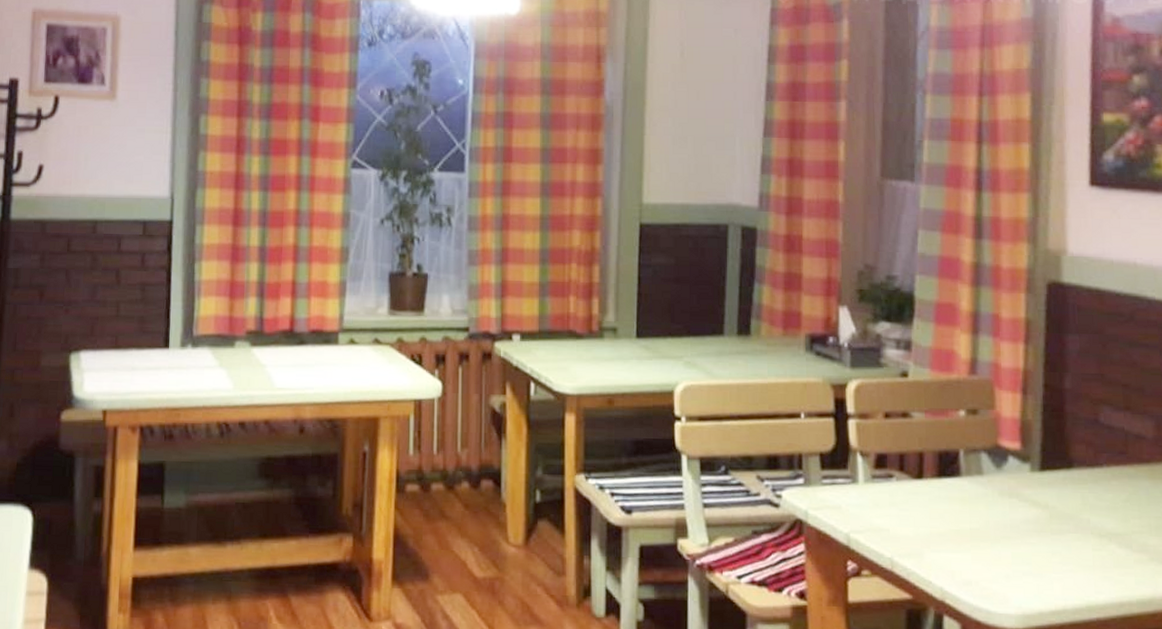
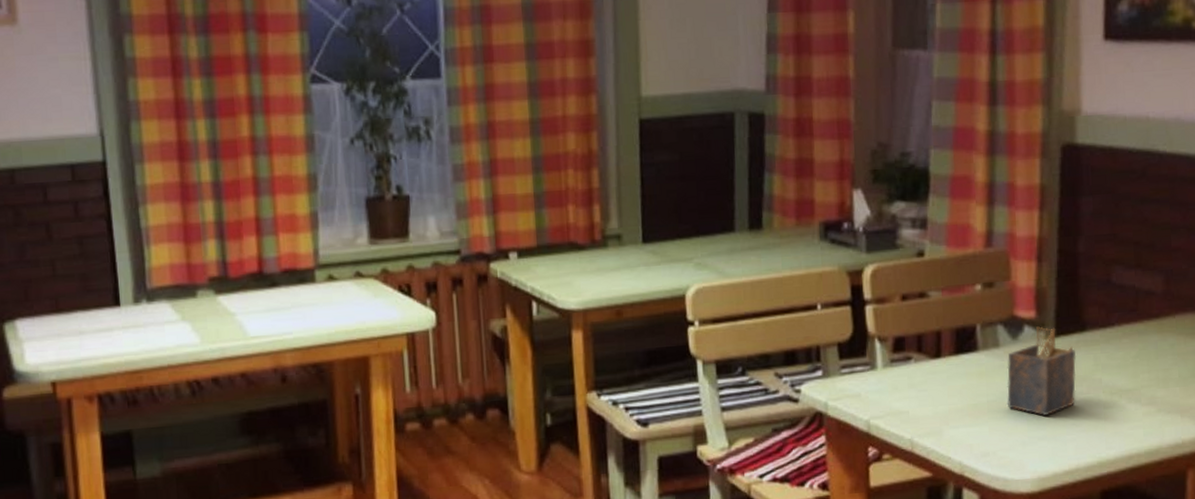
napkin holder: none [990,458,1063,550] -> present [1007,326,1077,416]

